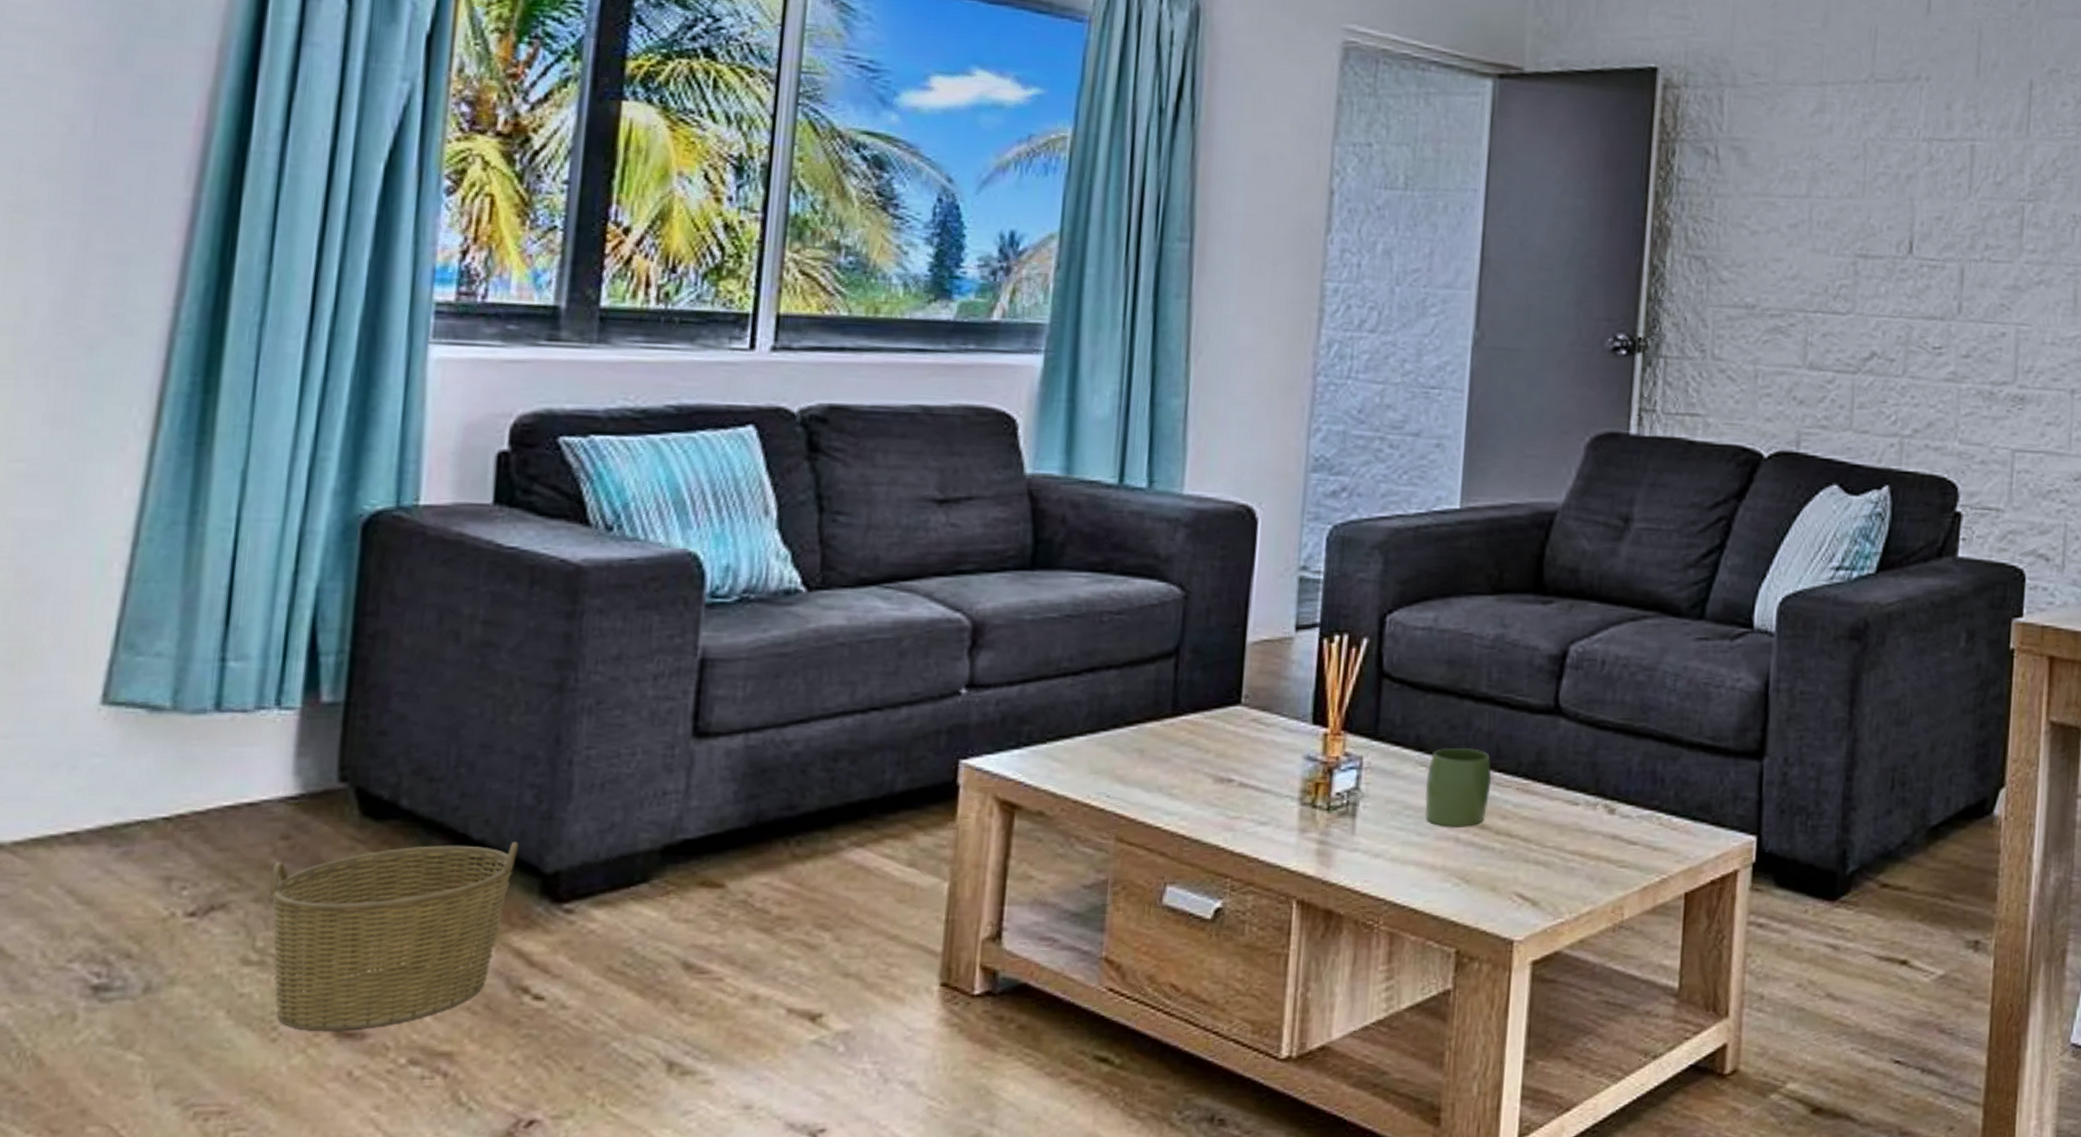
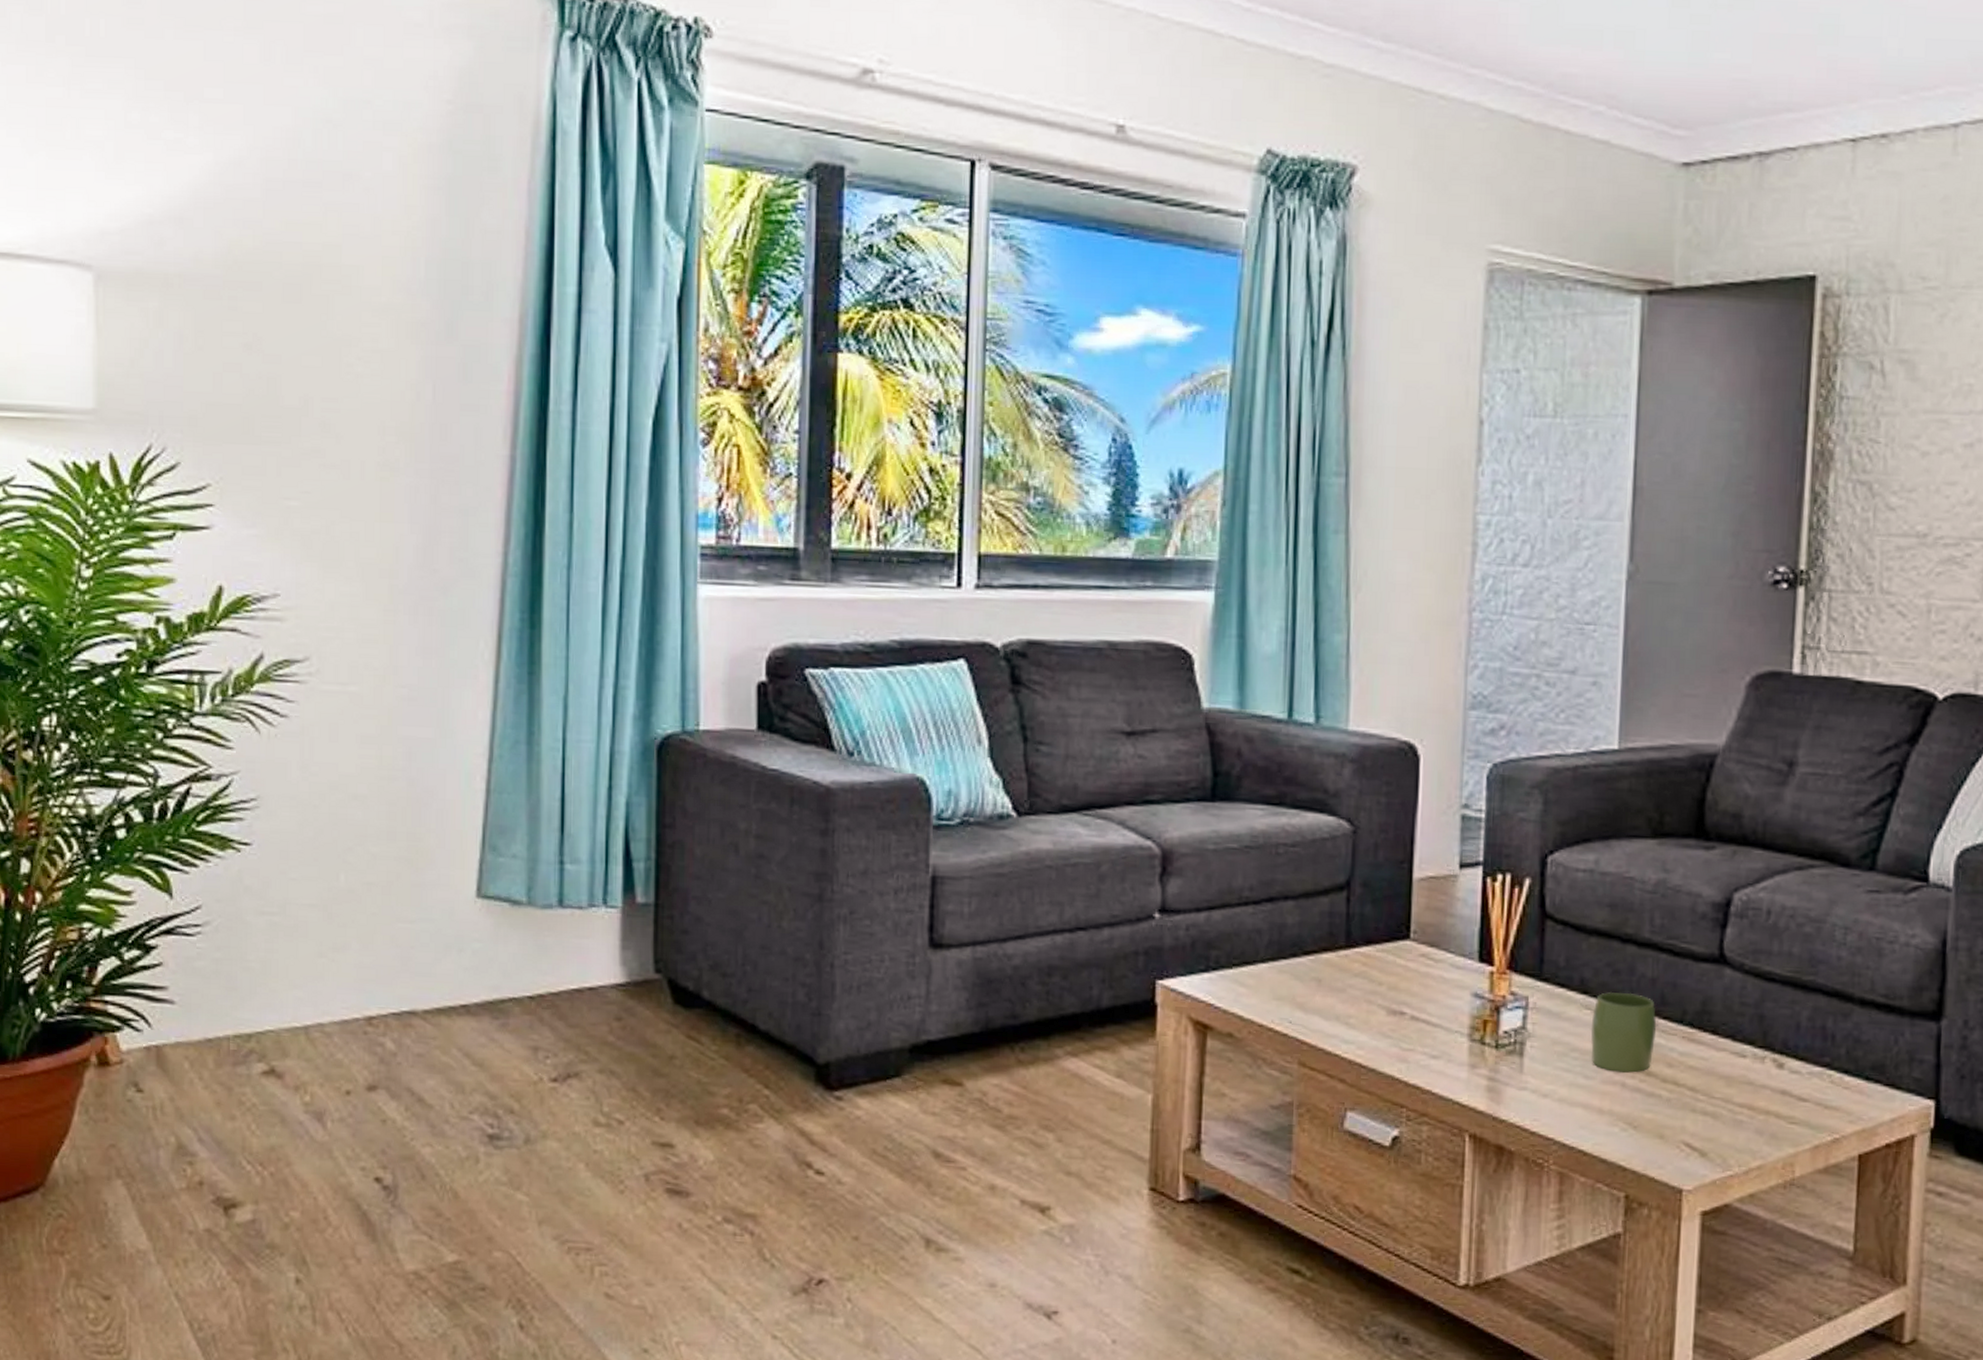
basket: present [269,842,518,1031] -> none [610,1033,795,1188]

